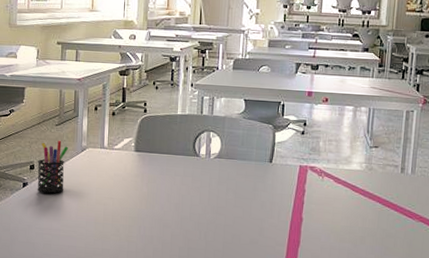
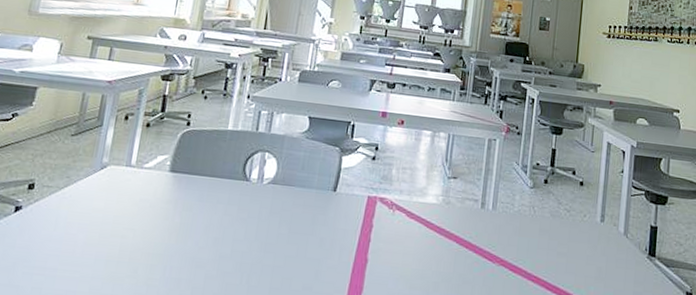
pen holder: present [37,140,69,194] -> none [33,153,85,221]

